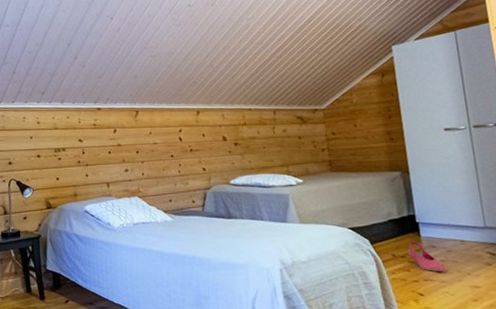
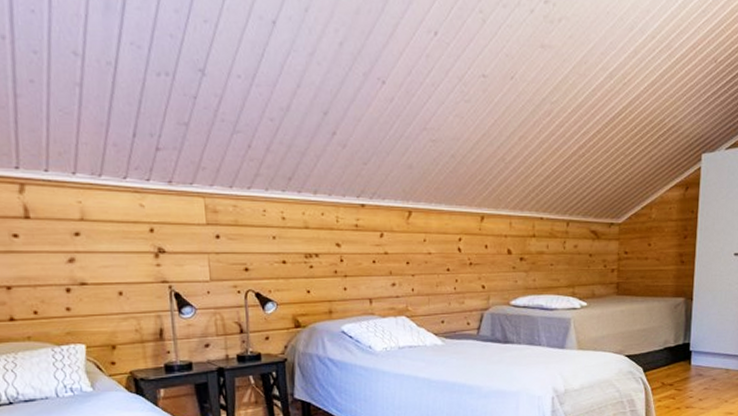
shoe: present [407,241,446,272] -> none [676,369,707,400]

